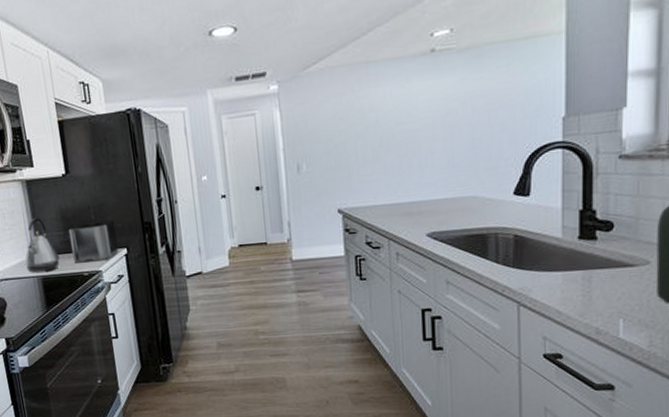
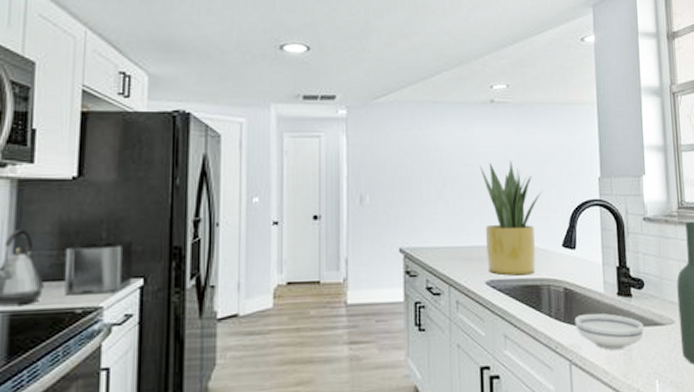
planter: none [418,112,491,227] -> present [479,161,542,276]
bowl: none [525,257,609,292] -> present [574,313,644,350]

